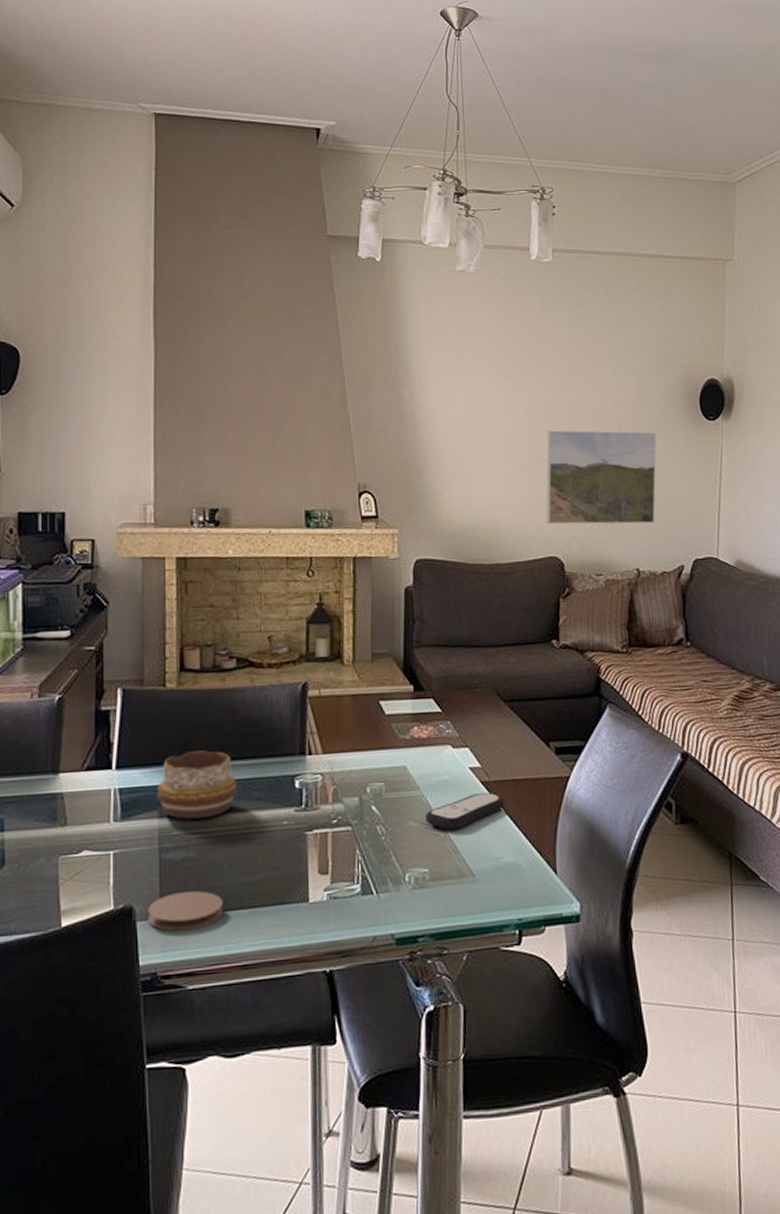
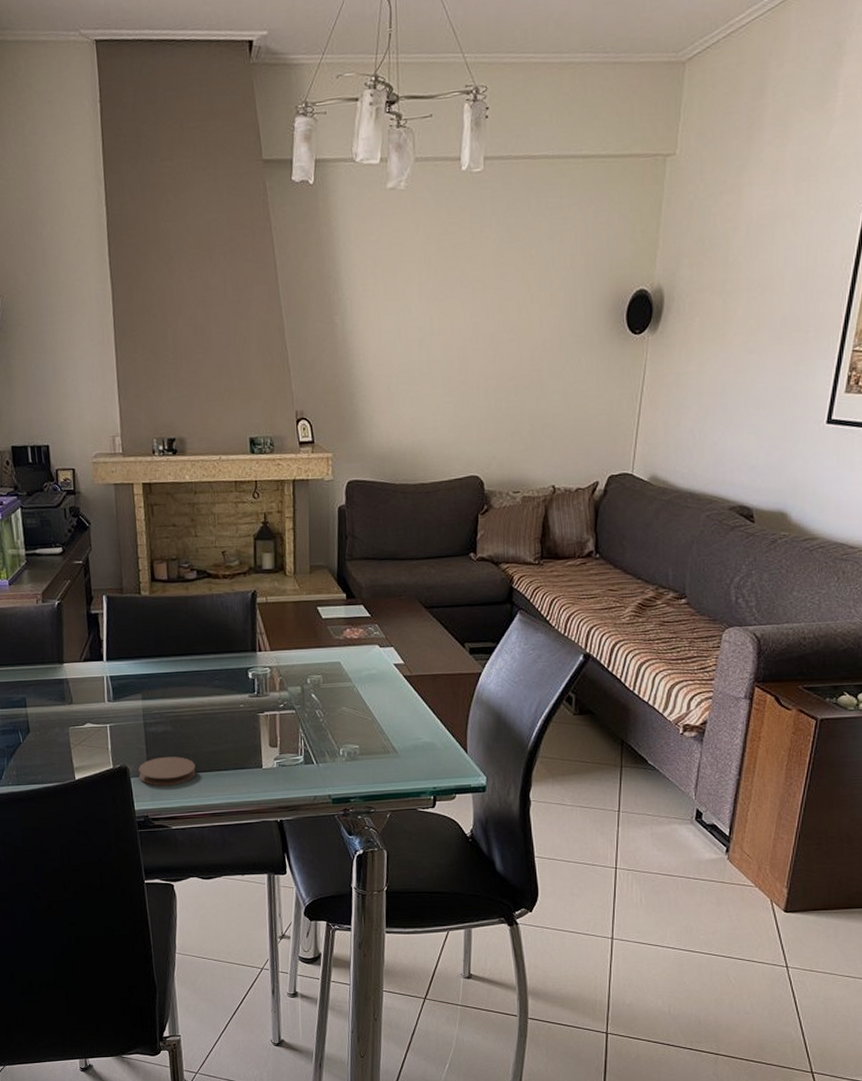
decorative bowl: present [157,750,239,819] -> none [139,647,203,701]
remote control: present [425,792,505,830] -> none [356,684,424,715]
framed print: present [546,430,657,525] -> none [468,348,581,445]

